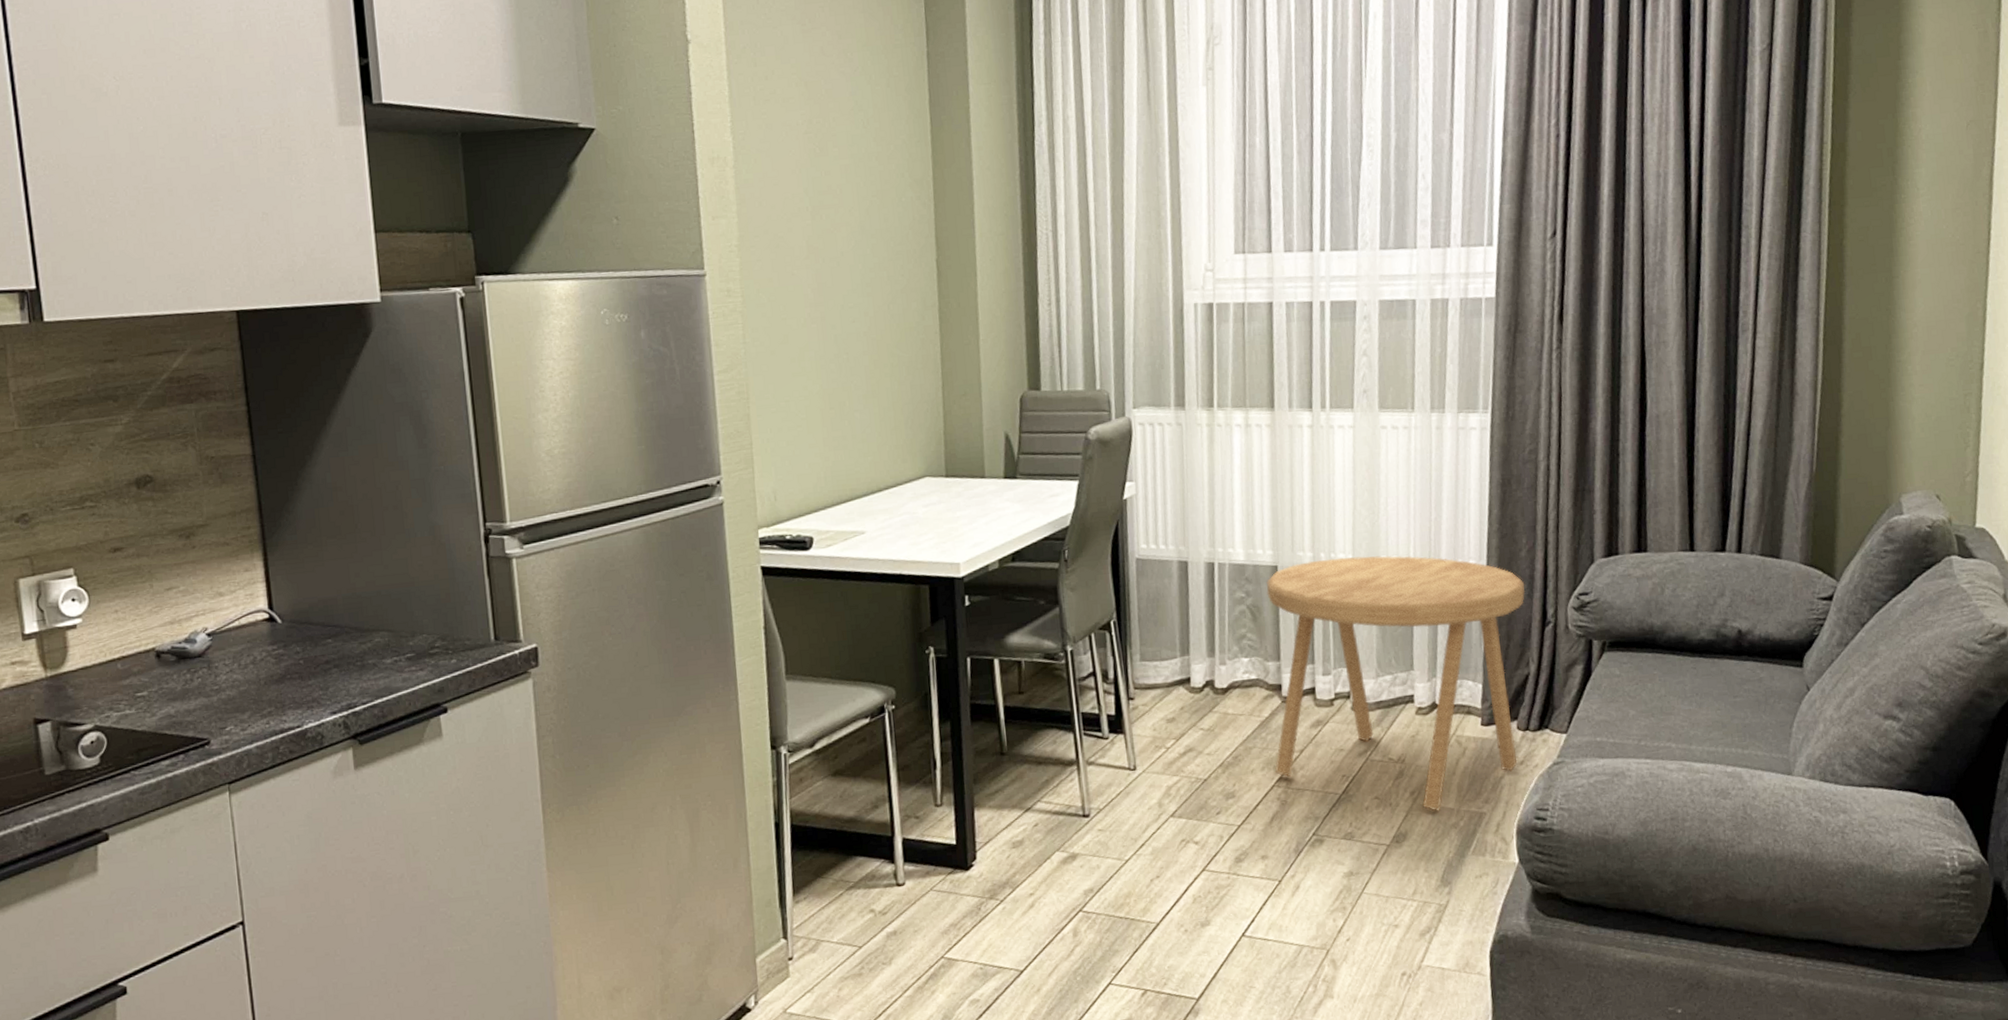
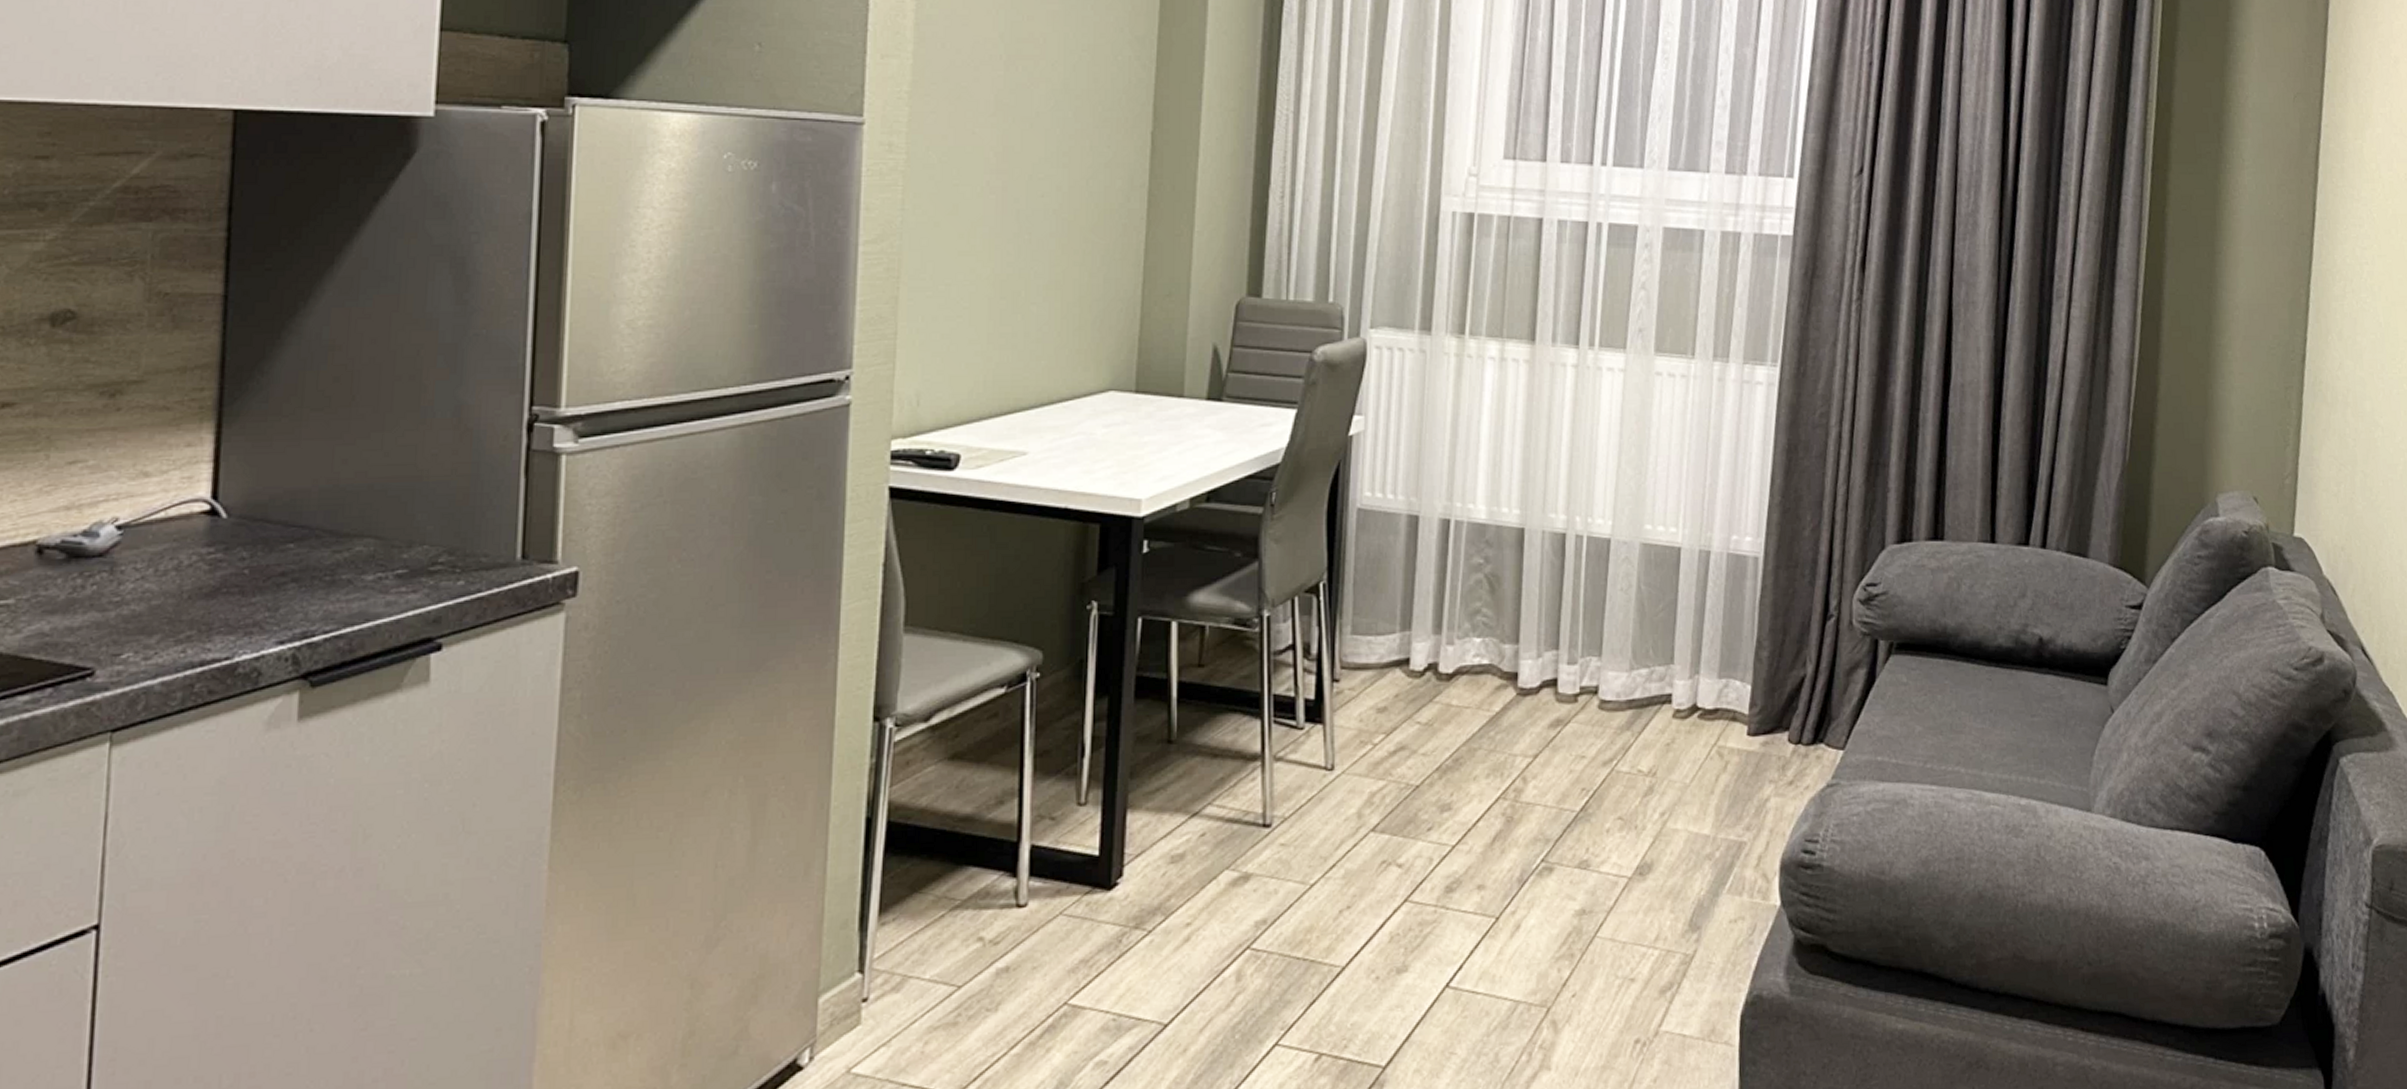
side table: present [1266,555,1526,811] -> none [1501,523,1807,838]

